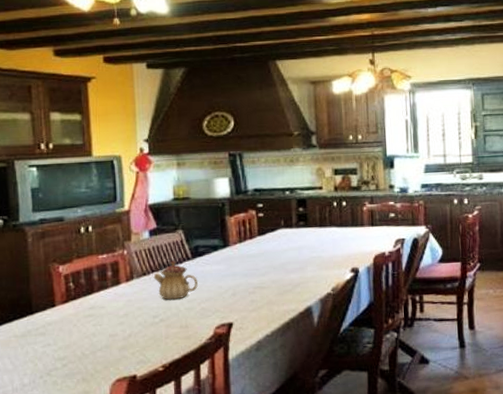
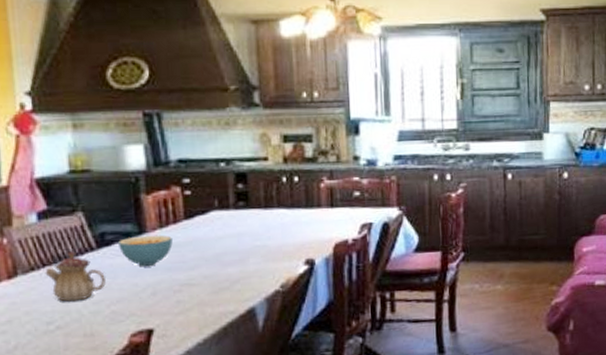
cereal bowl: none [208,248,249,273] -> present [119,235,173,267]

